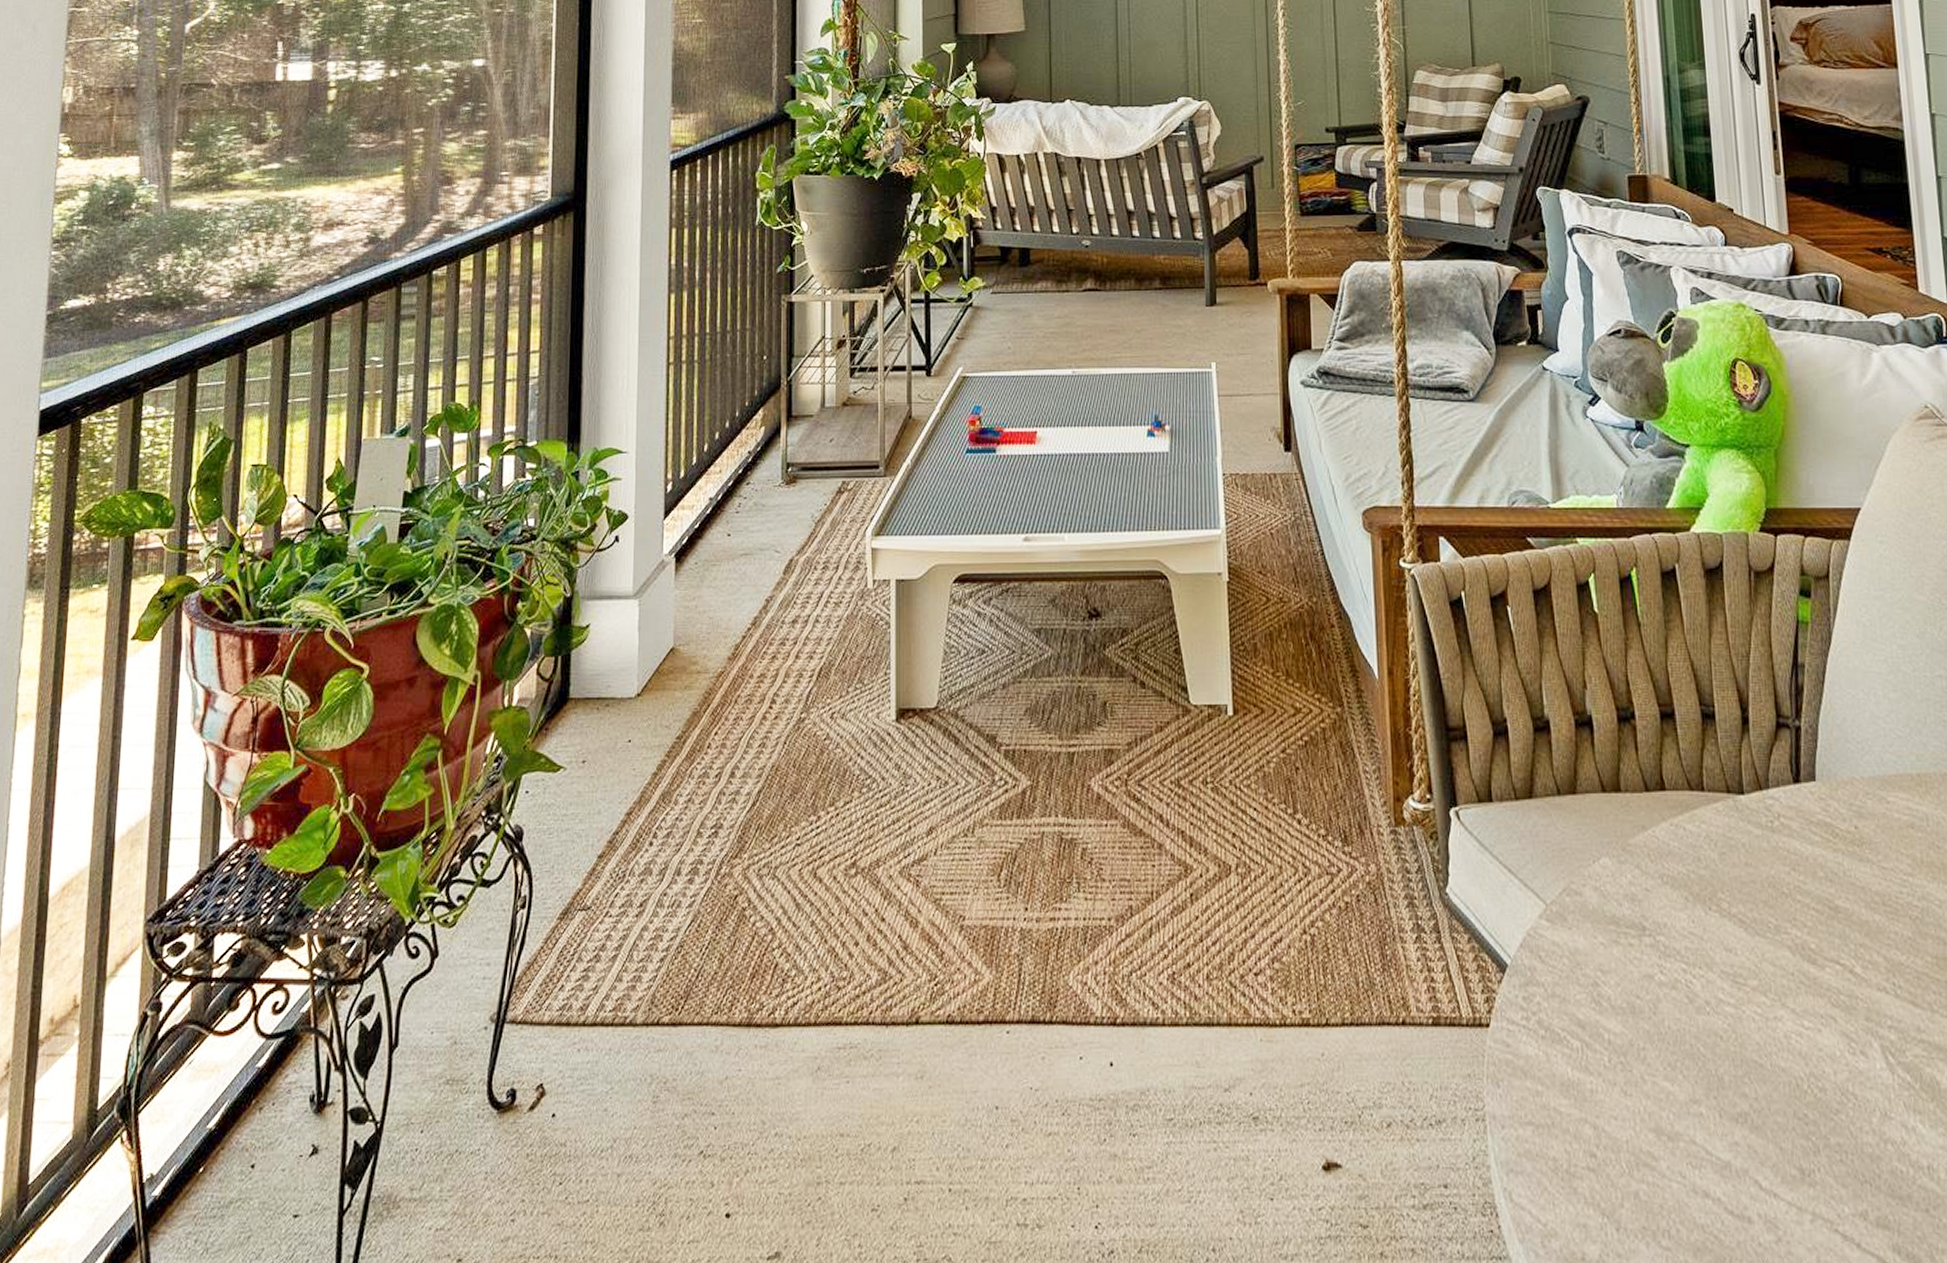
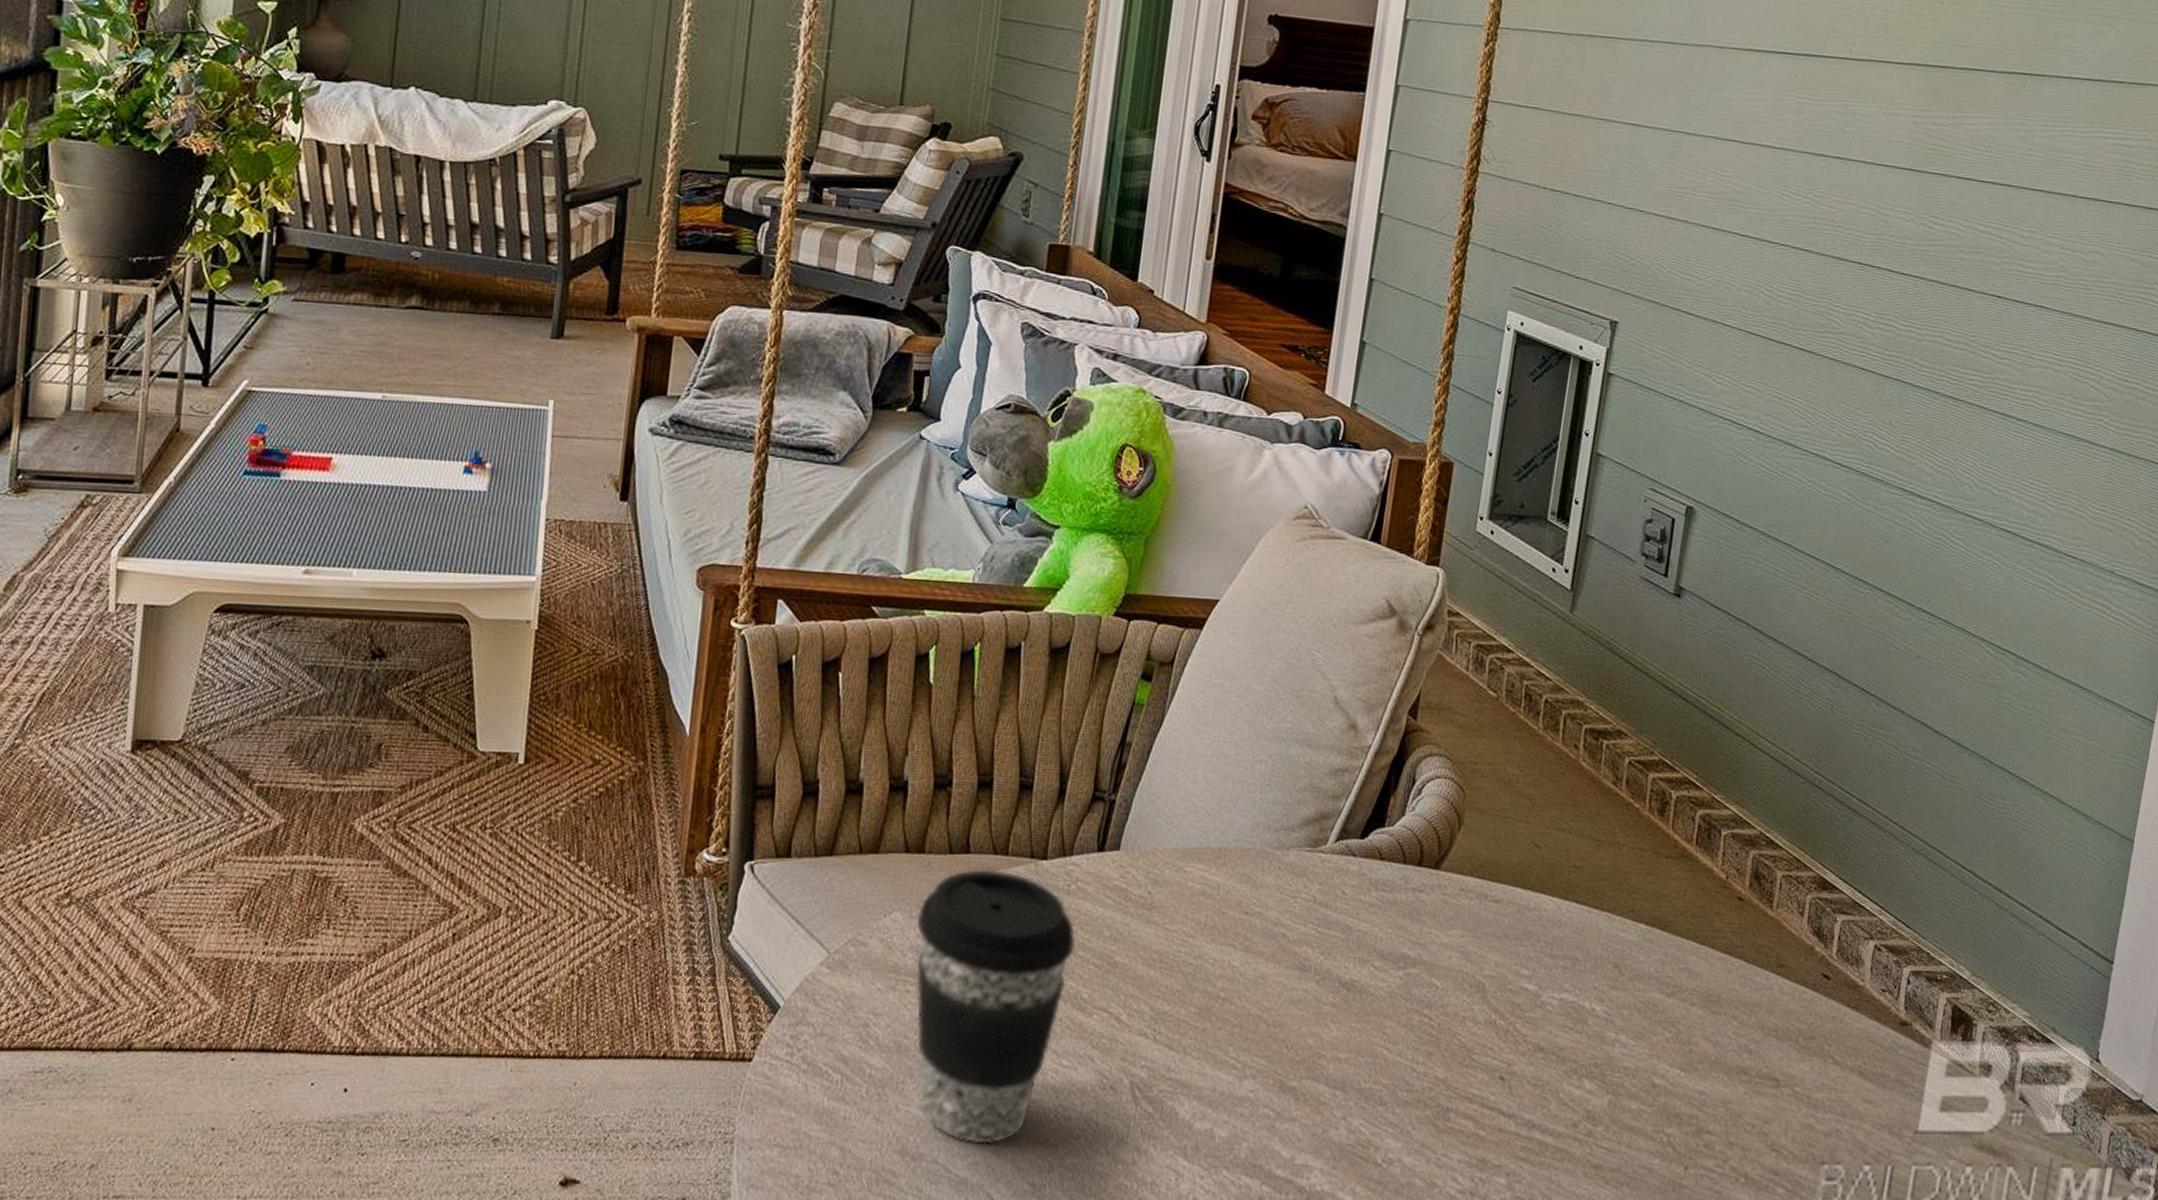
coffee cup: none [1625,806,1792,1120] -> present [915,868,1076,1144]

